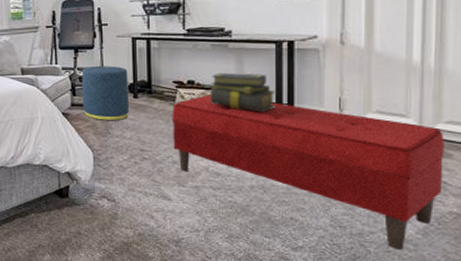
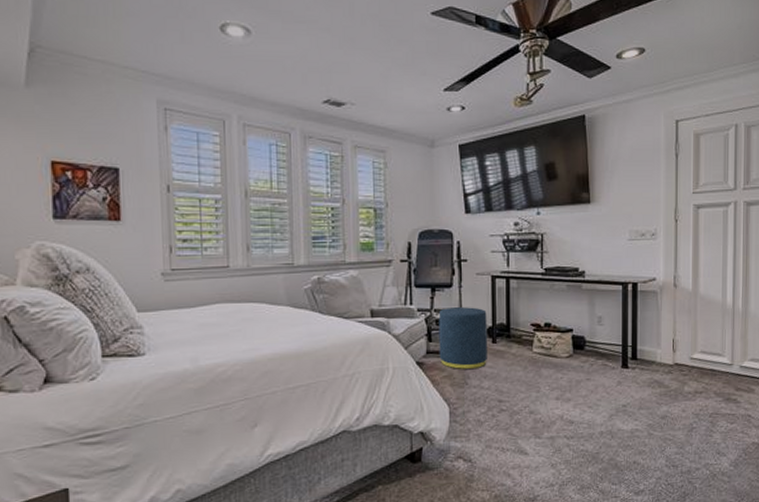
bench: present [172,95,444,250] -> none [530,338,749,484]
stack of books: present [210,72,275,112] -> none [565,314,622,355]

